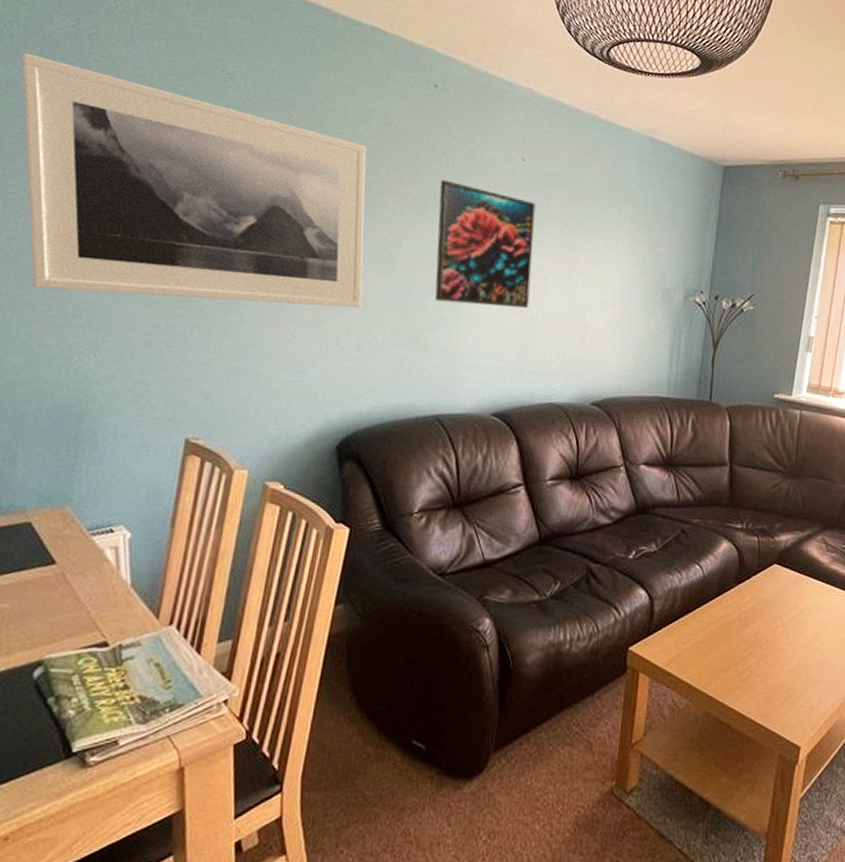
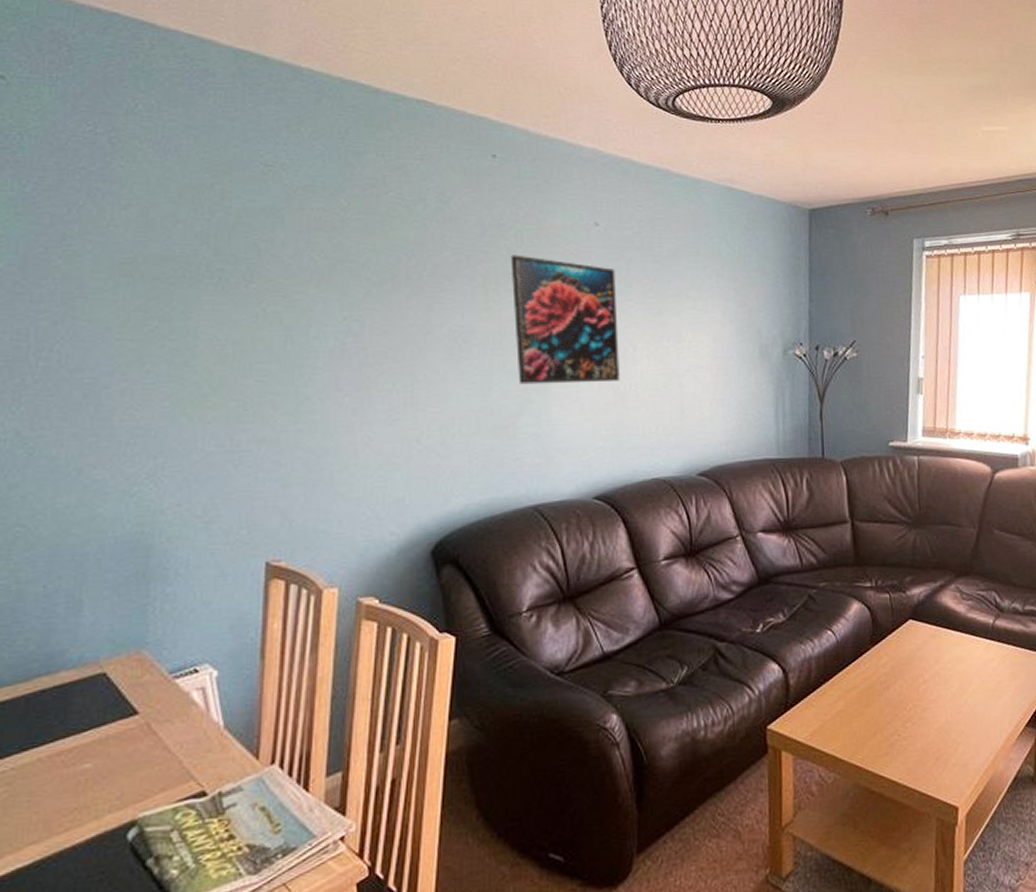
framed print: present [21,52,366,308] -> none [36,165,441,419]

